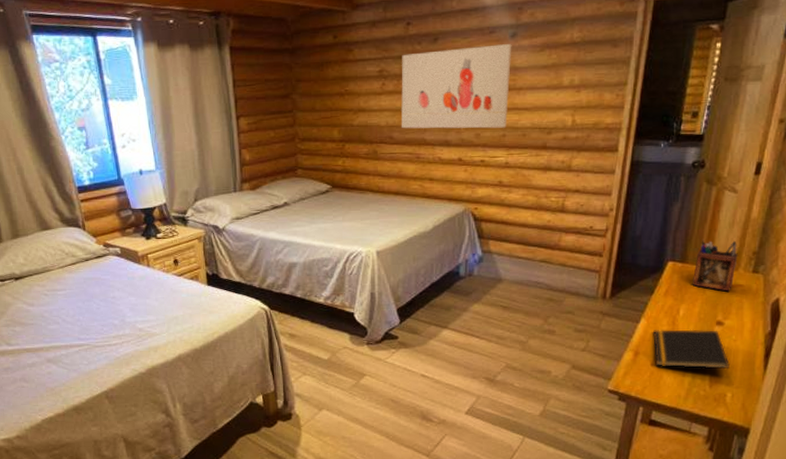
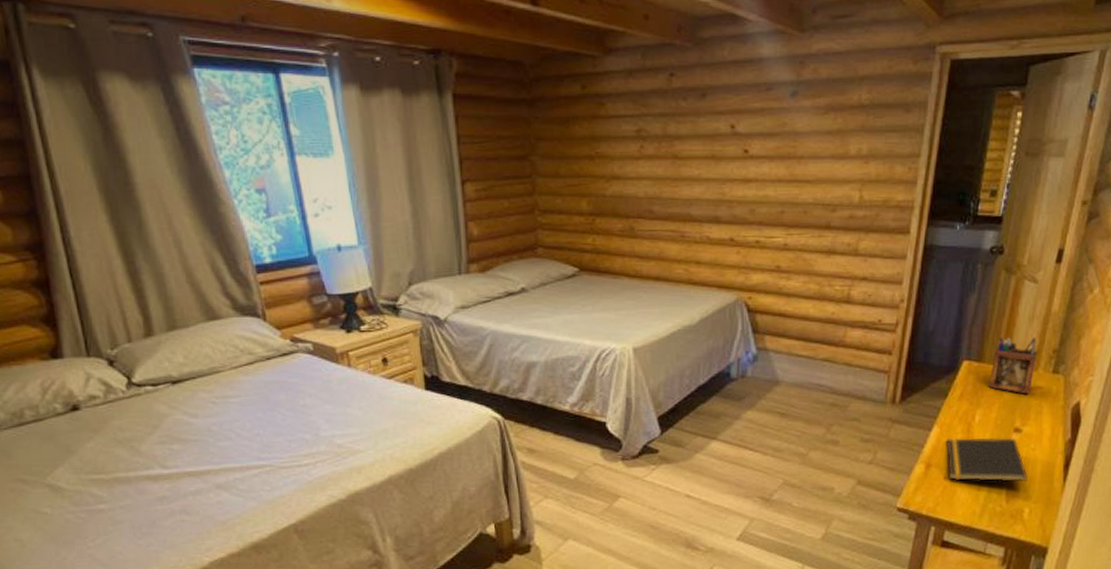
wall art: present [401,44,512,129] -> none [663,104,792,203]

